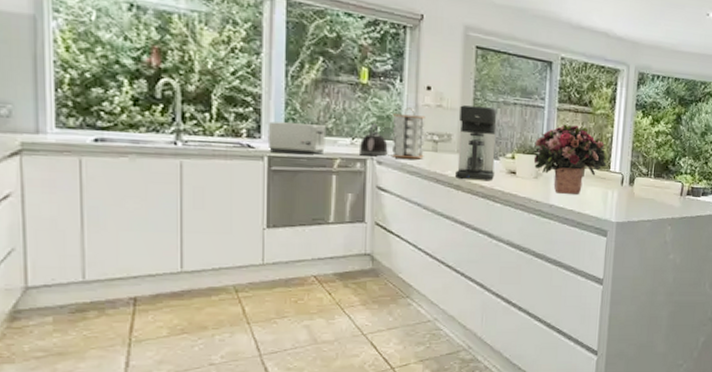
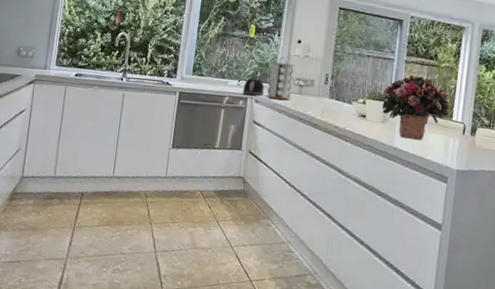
toaster: present [269,121,325,154] -> none [180,65,221,92]
coffee maker: present [455,105,497,181] -> none [315,56,353,123]

